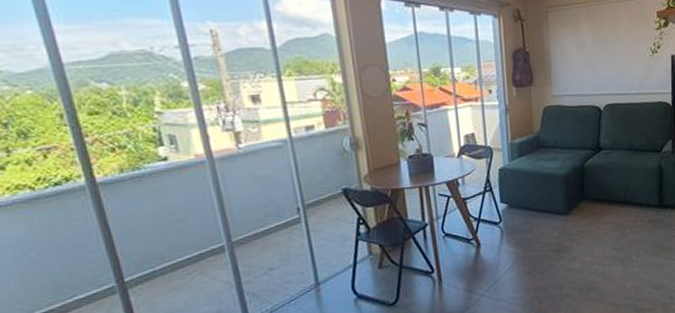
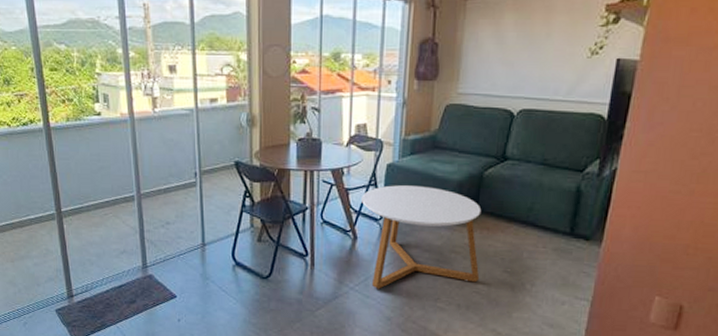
coffee table: none [479,184,595,290] -> present [362,185,482,289]

